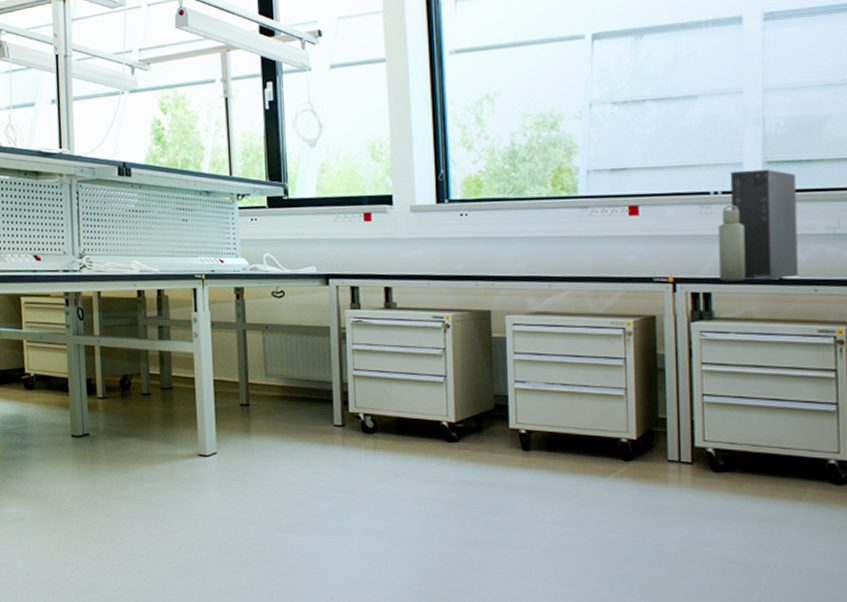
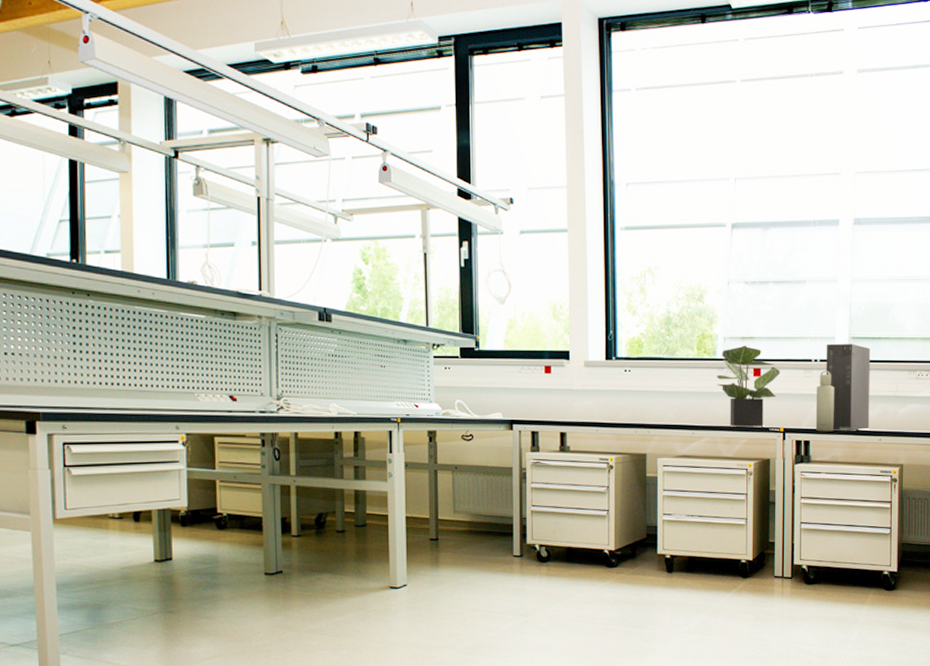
potted plant: none [578,178,666,278] -> present [716,345,780,428]

